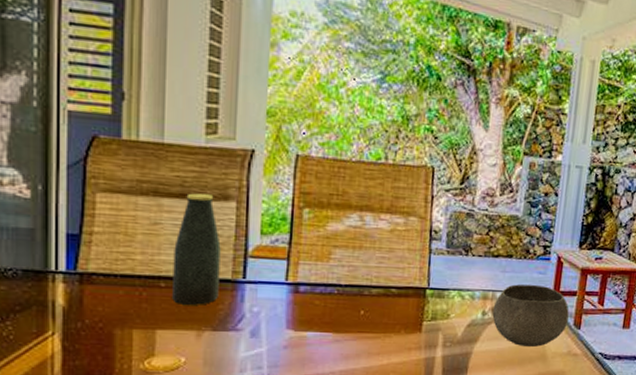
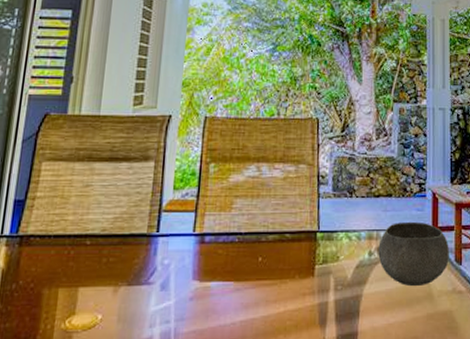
bottle: present [172,193,221,306] -> none [95,156,140,262]

